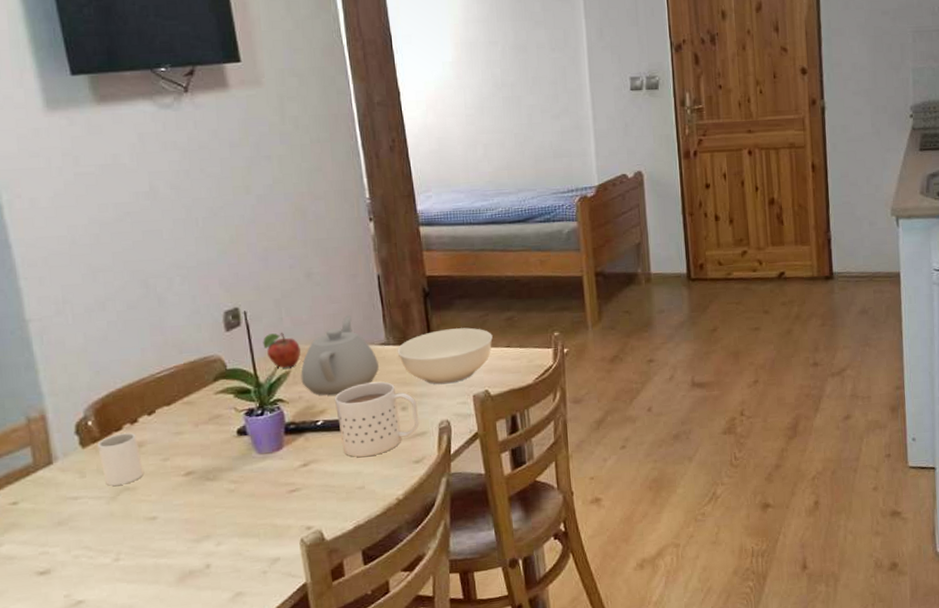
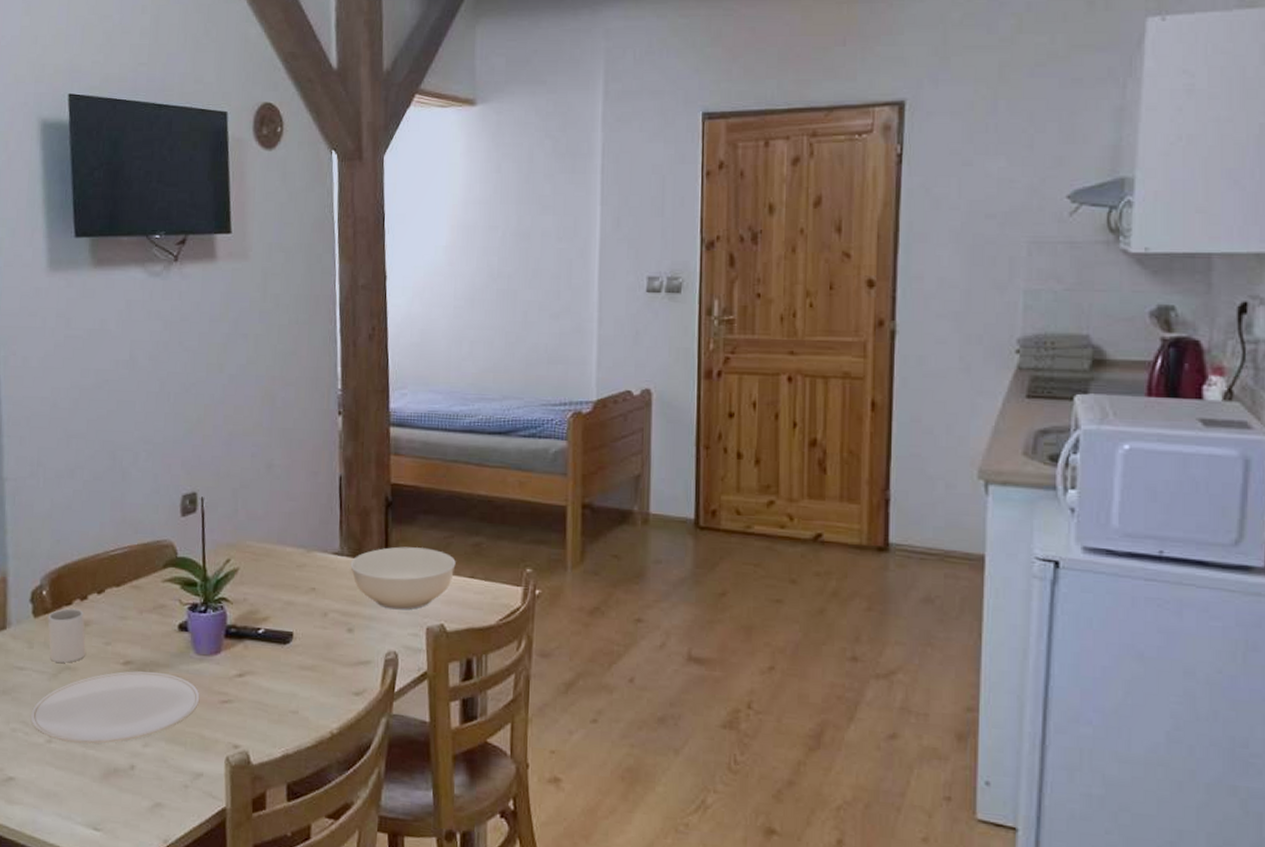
plate: none [92,476,268,557] -> present [30,671,200,744]
fruit: present [263,332,301,368] -> none [215,524,252,564]
teapot: present [301,316,379,396] -> none [248,517,329,602]
mug: present [335,381,419,457] -> none [279,594,365,678]

